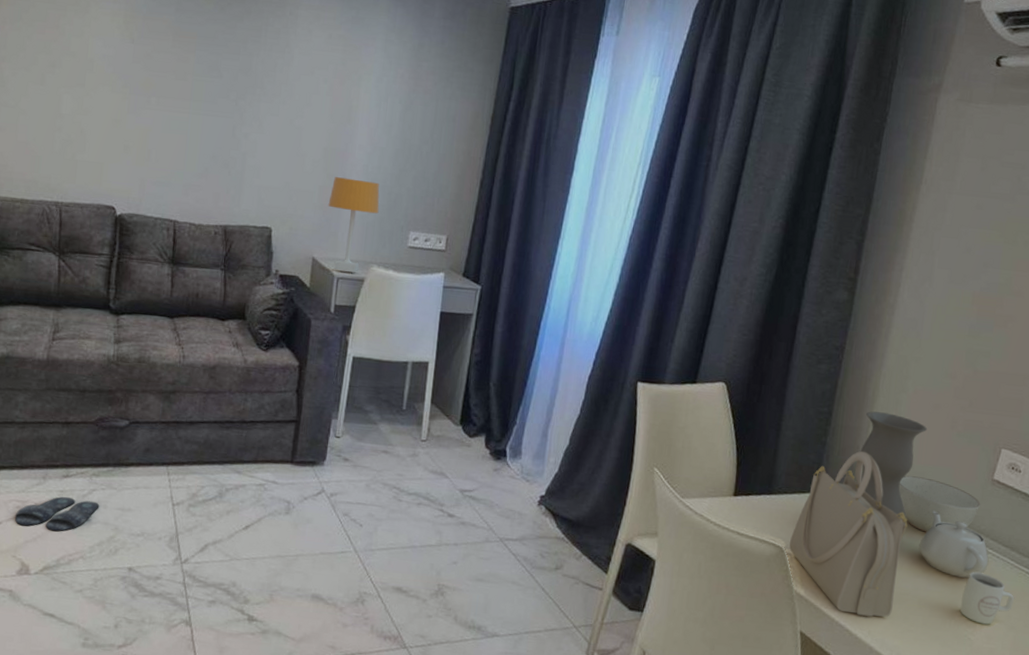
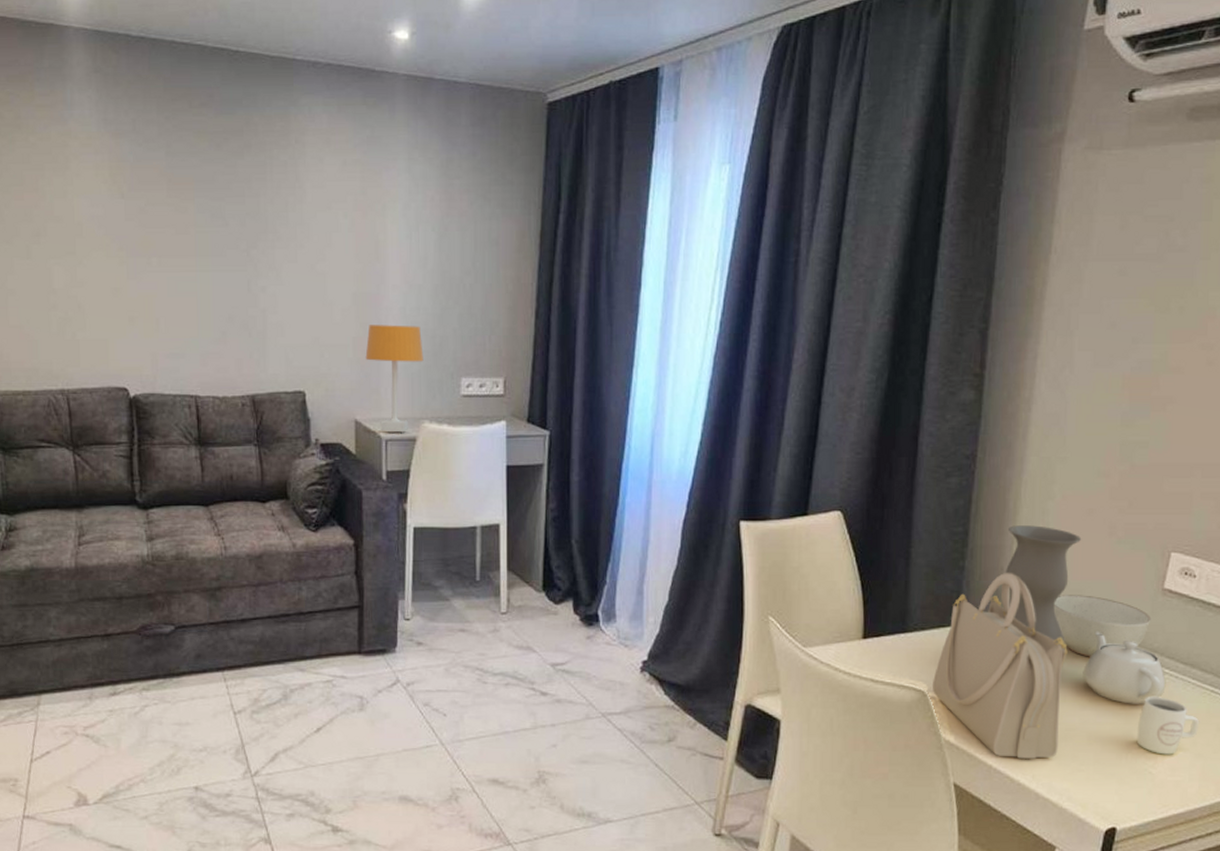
slippers: present [15,496,100,532] -> none [63,716,154,756]

